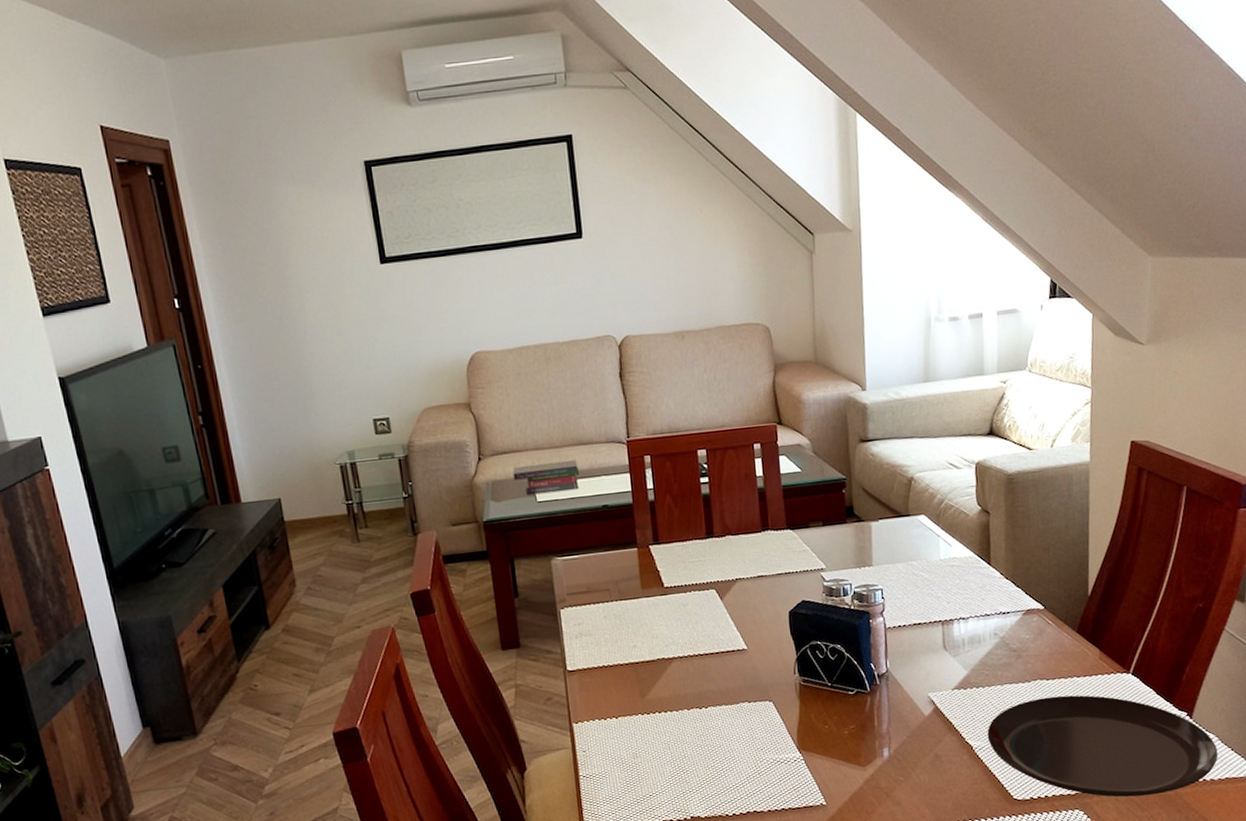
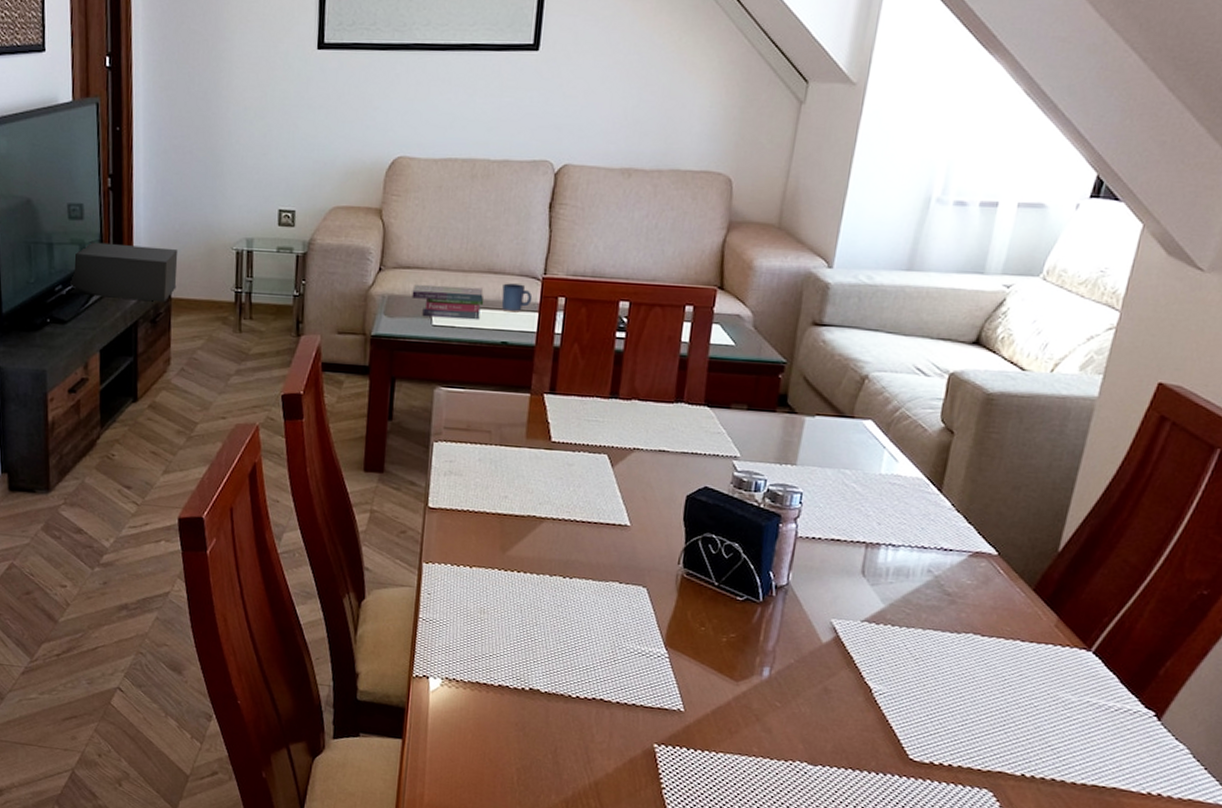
decorative box: none [179,474,288,535] -> present [70,242,178,303]
mug: none [593,450,622,478] -> present [501,283,533,313]
plate: present [987,695,1218,797] -> none [892,654,1186,798]

